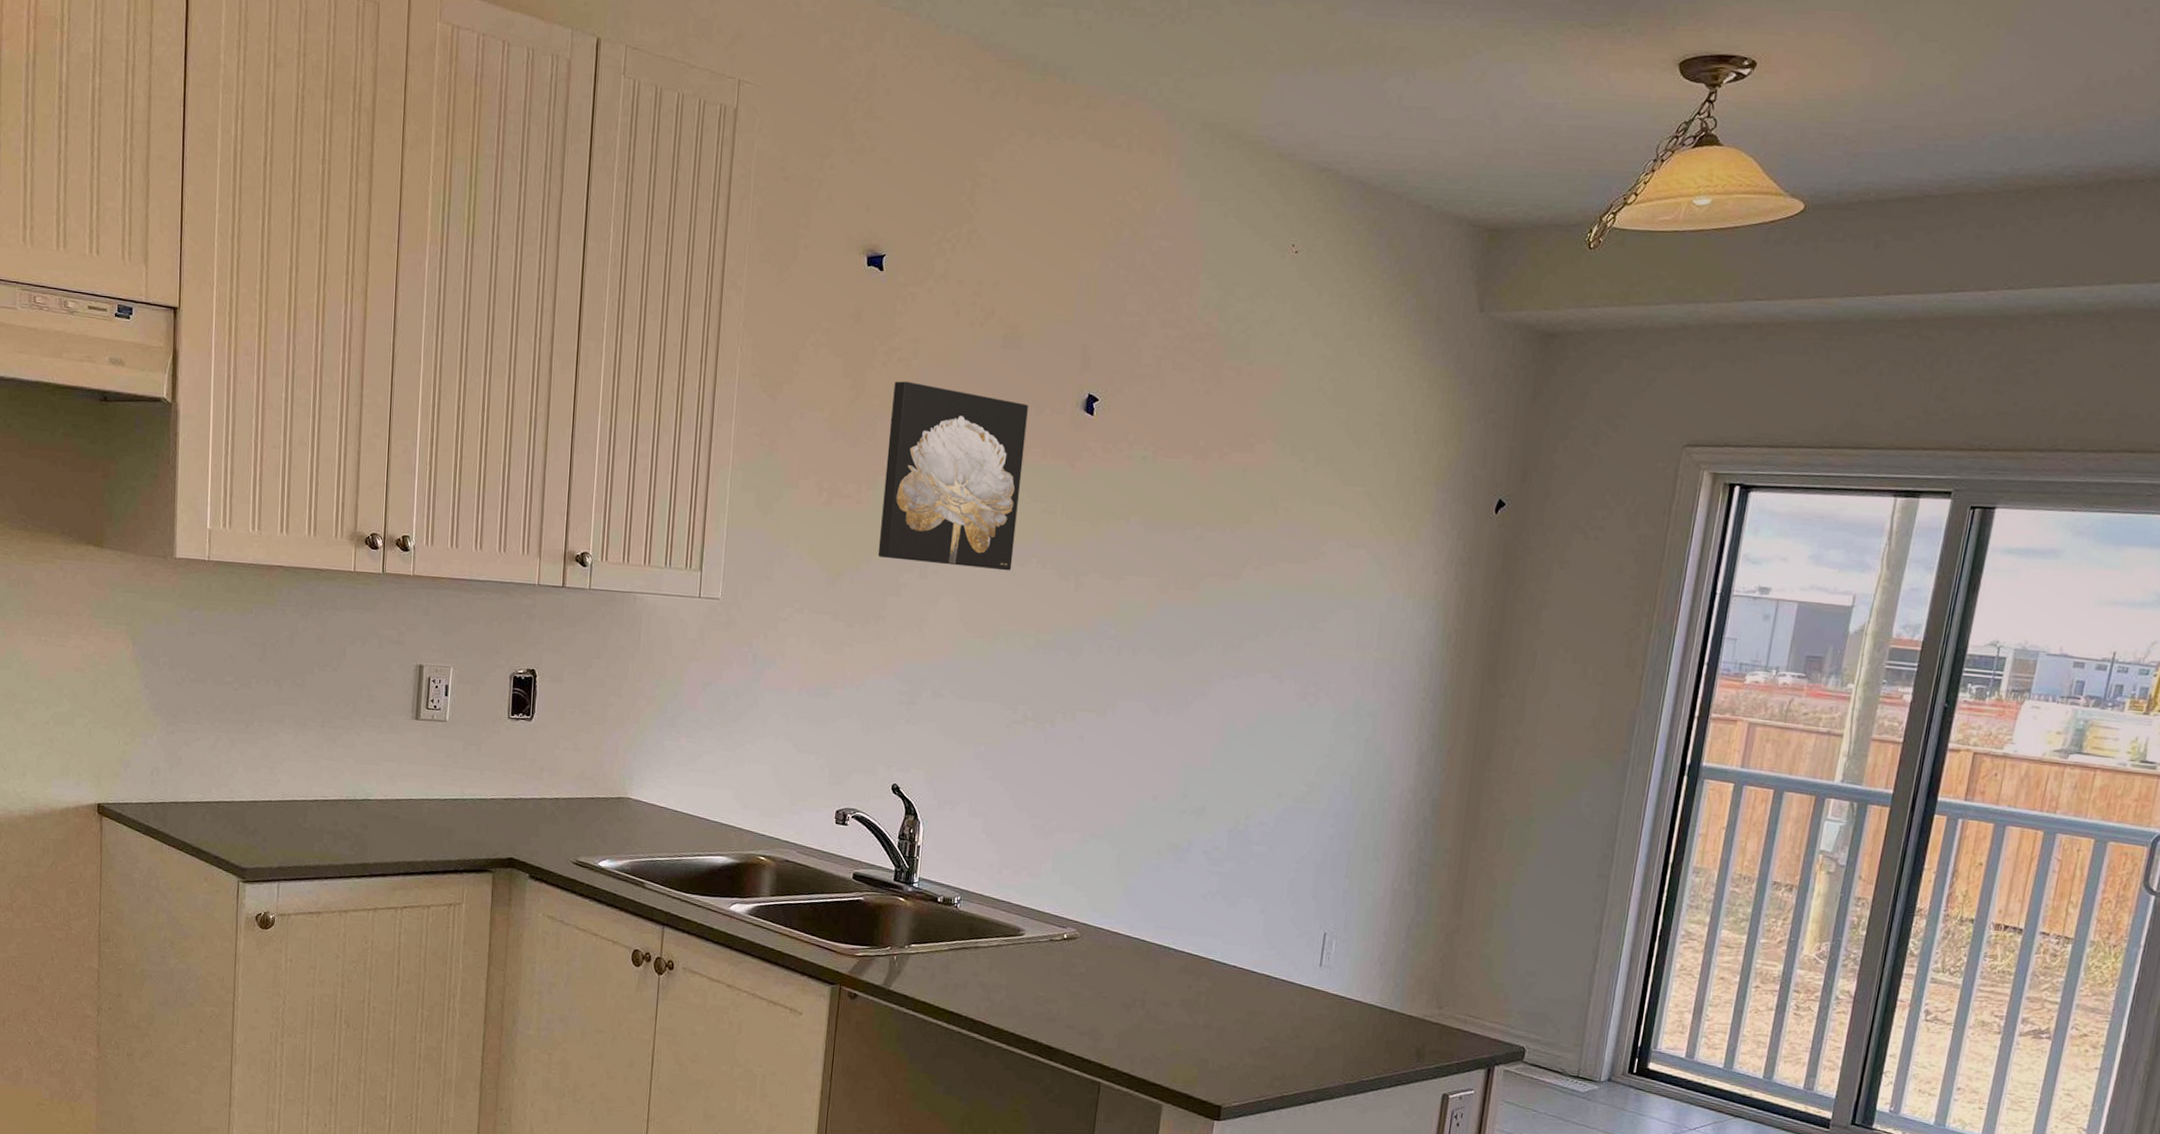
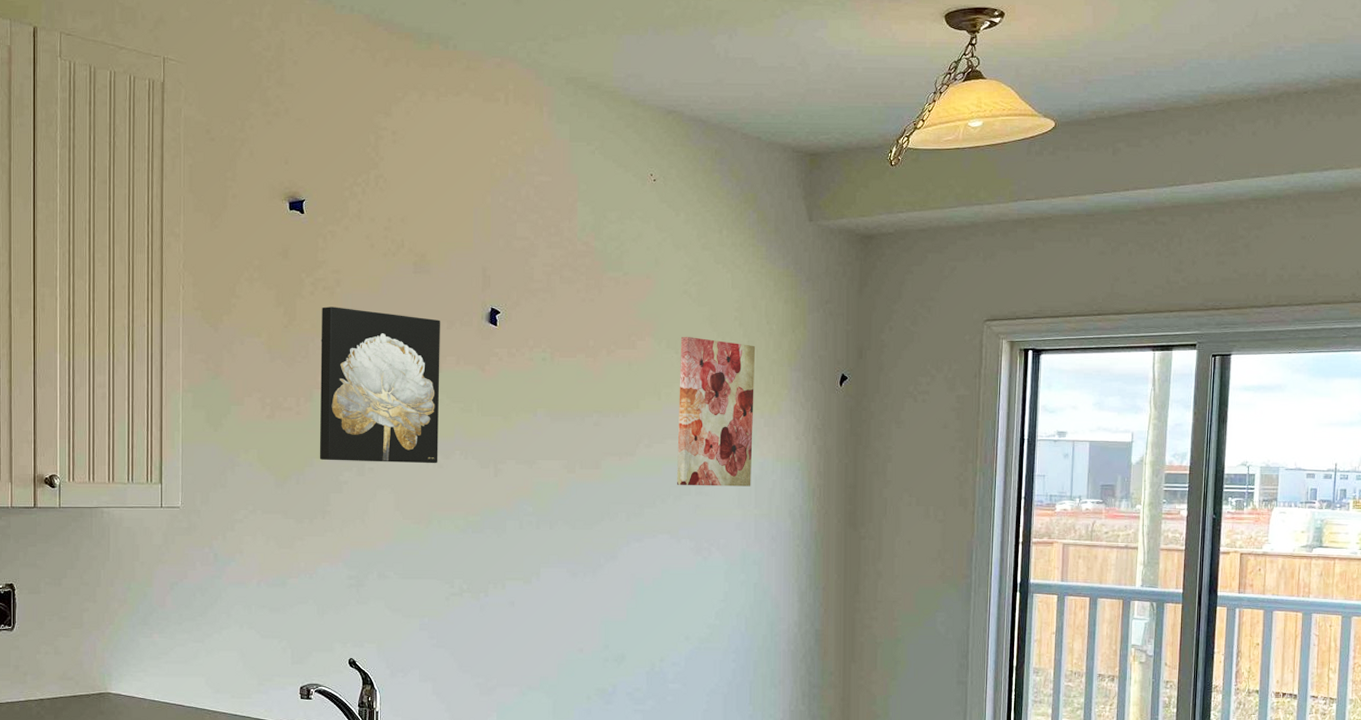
wall art: none [1286,442,1398,625] -> present [677,337,756,487]

